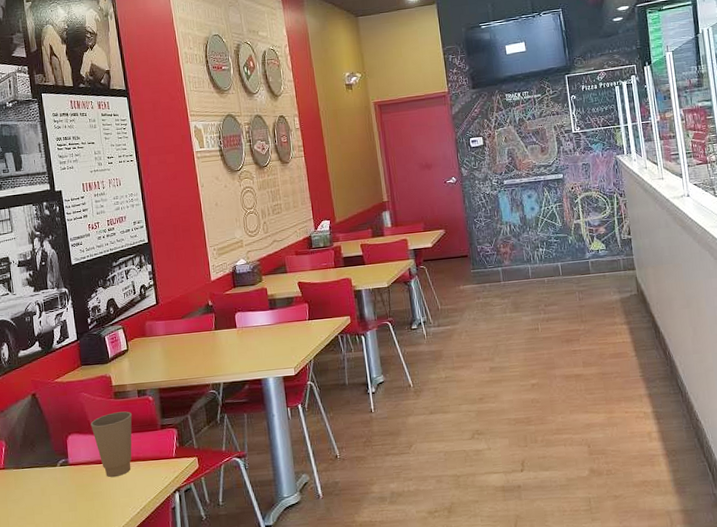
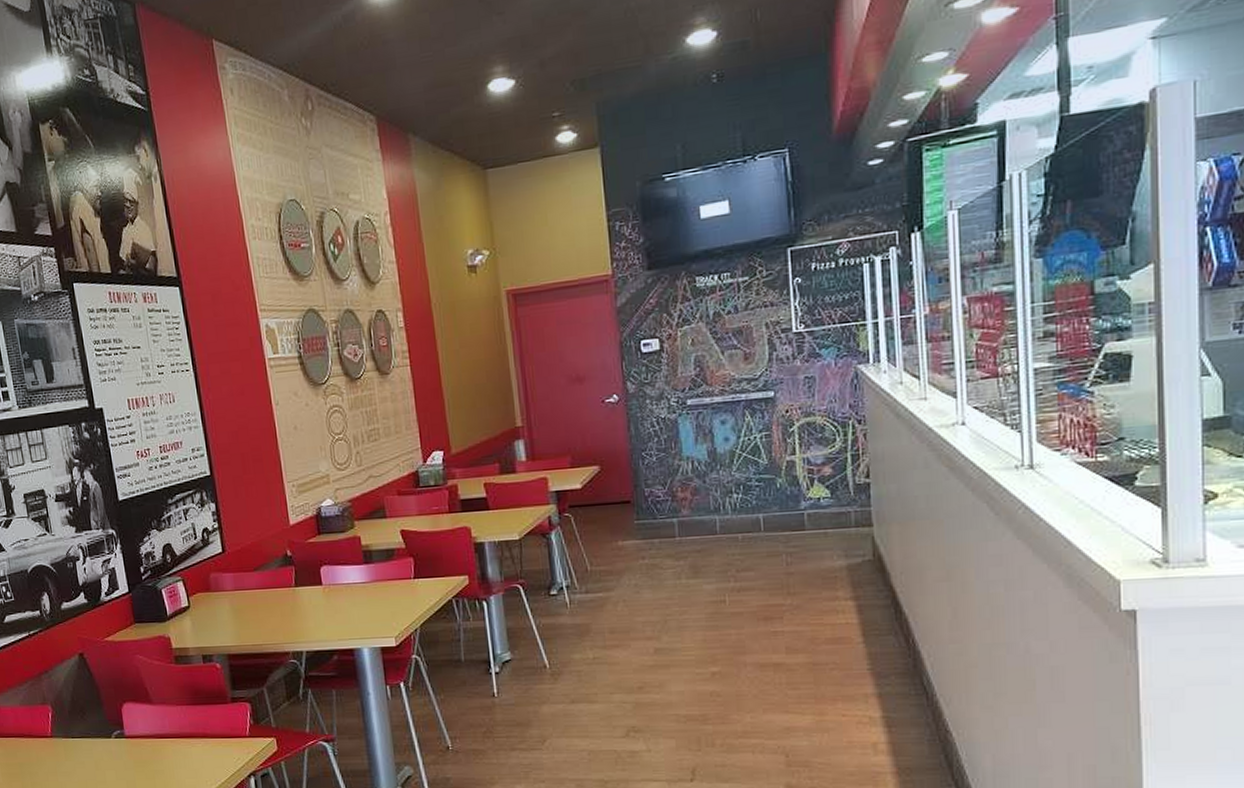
cup: present [90,411,132,478] -> none [148,679,198,755]

